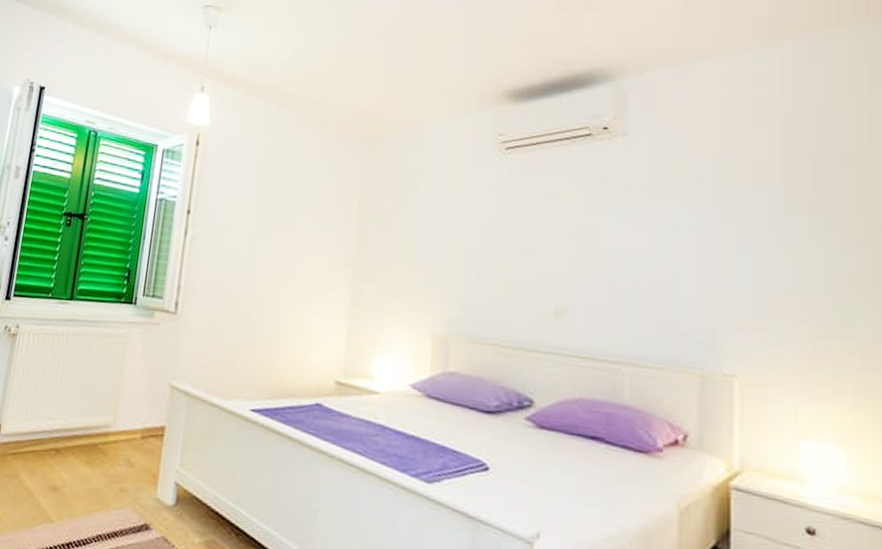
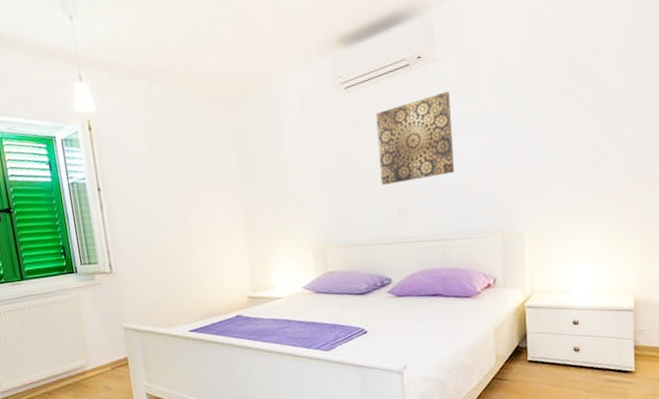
wall art: none [536,173,643,277] -> present [375,91,455,185]

